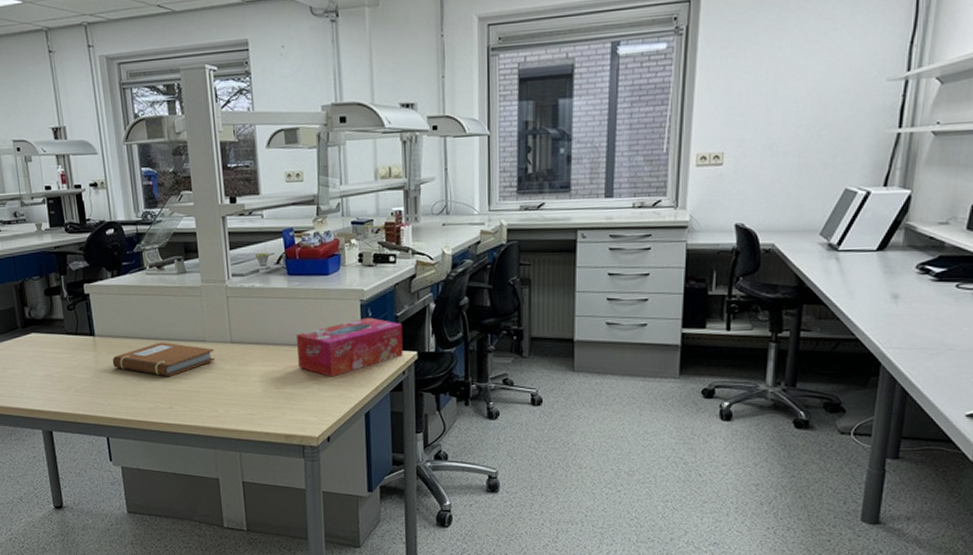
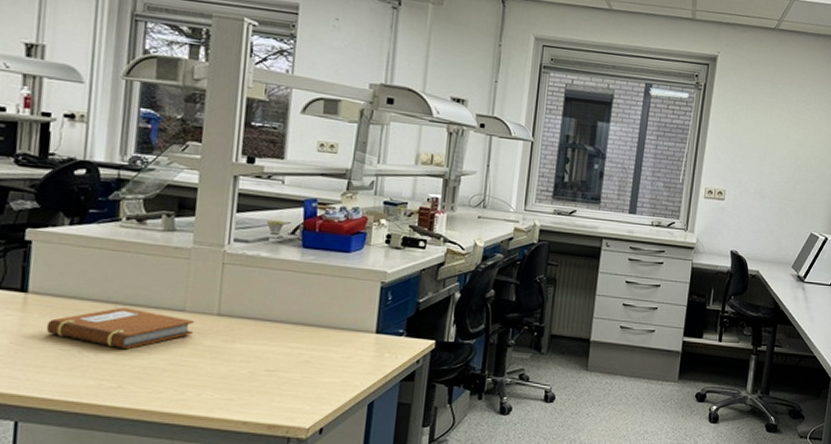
tissue box: present [296,317,403,377] -> none [298,301,423,362]

